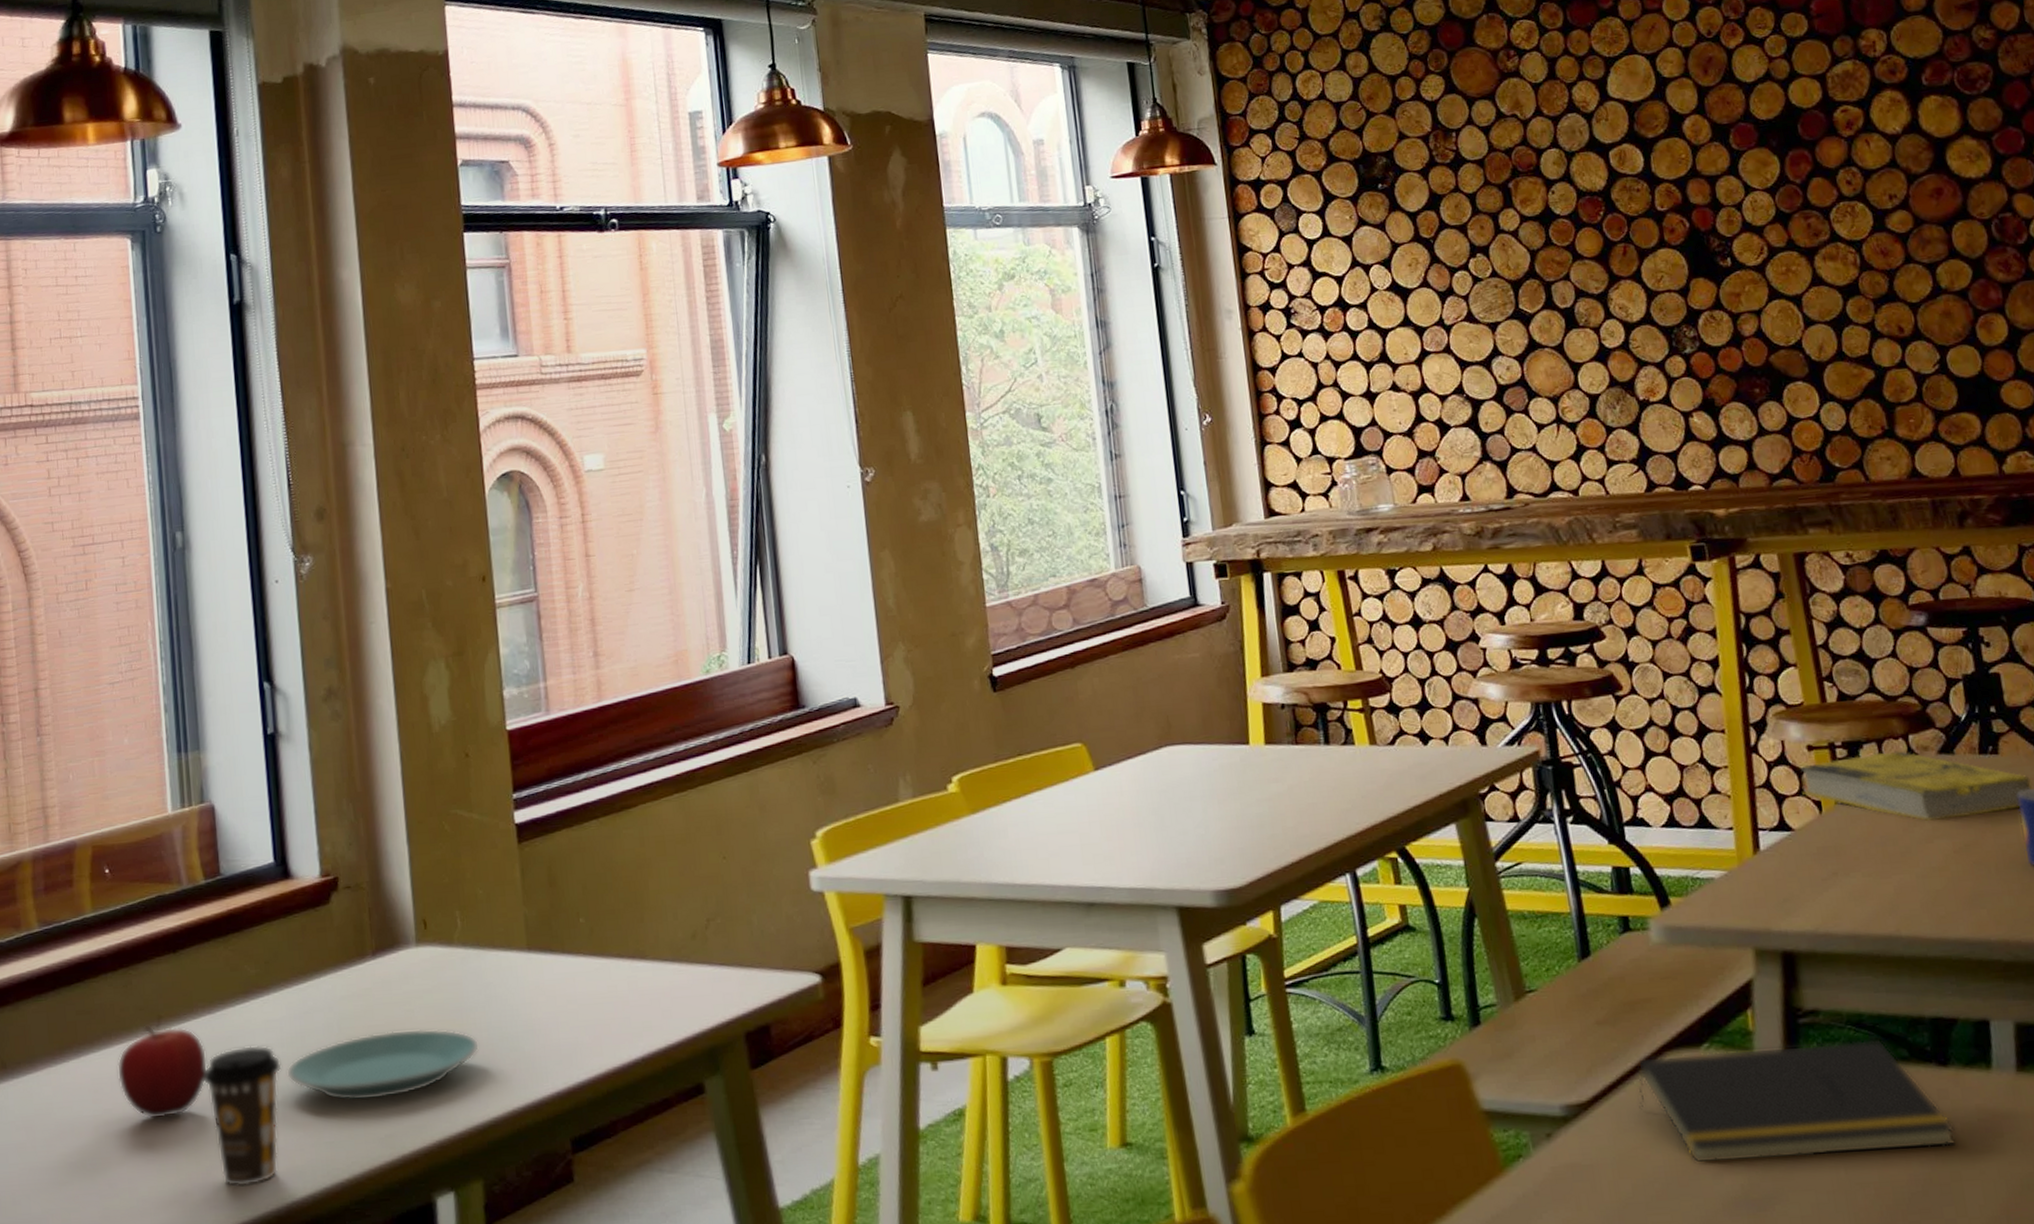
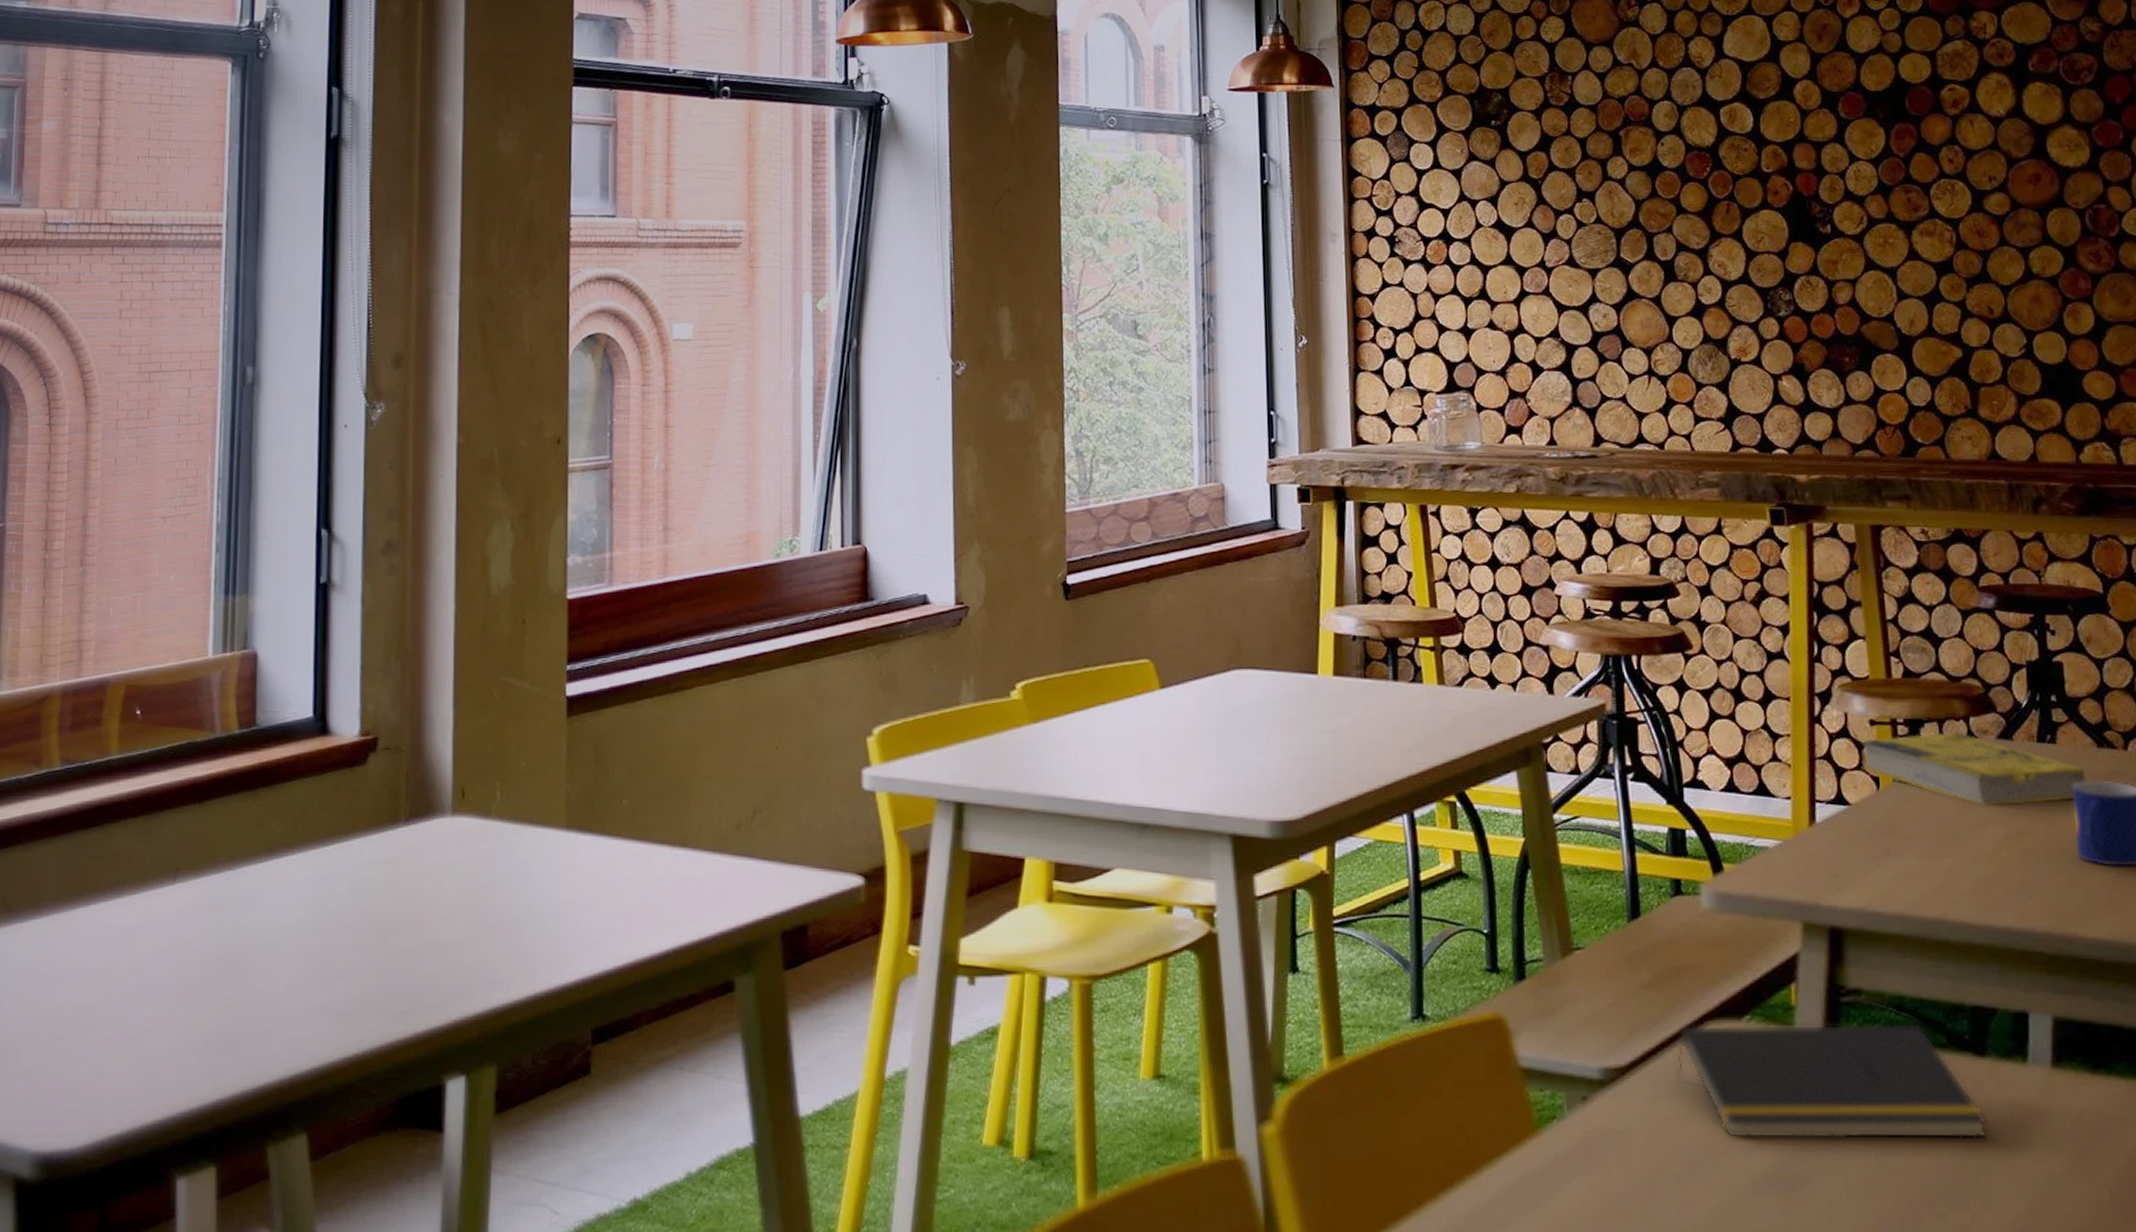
fruit: present [117,1024,208,1120] -> none [126,876,223,977]
coffee cup: present [204,1045,282,1187] -> none [217,906,299,1054]
plate: present [287,1028,480,1102] -> none [304,901,507,973]

